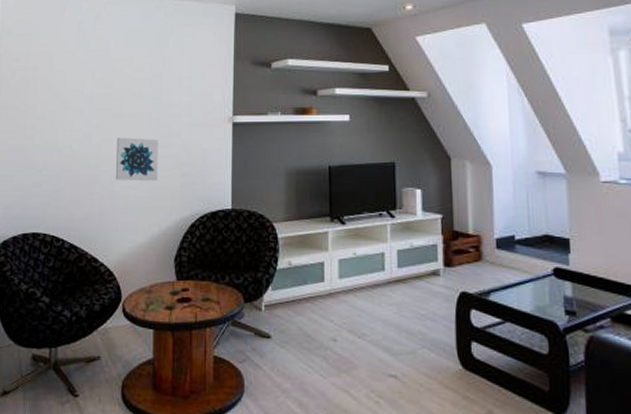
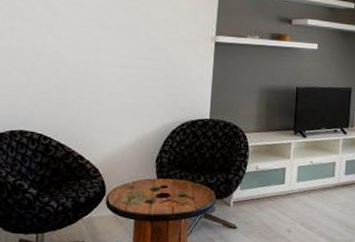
wall art: present [115,137,158,181] -> none [102,47,145,90]

